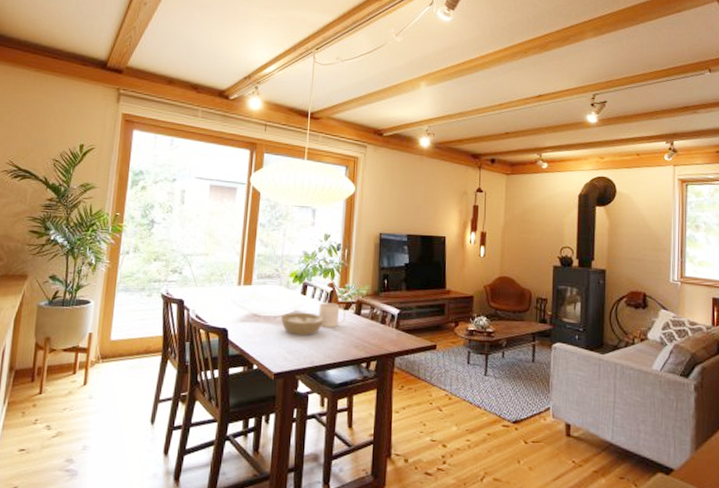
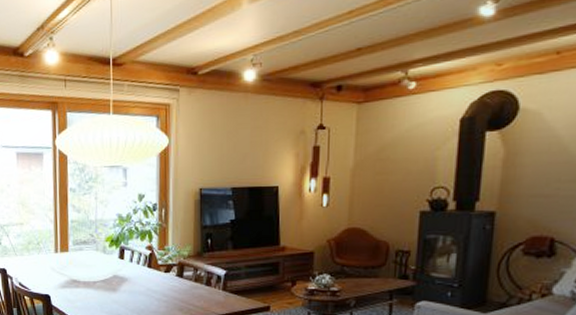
bowl: present [281,312,324,336] -> none [101,276,145,299]
mug: present [318,303,346,328] -> none [138,266,168,292]

